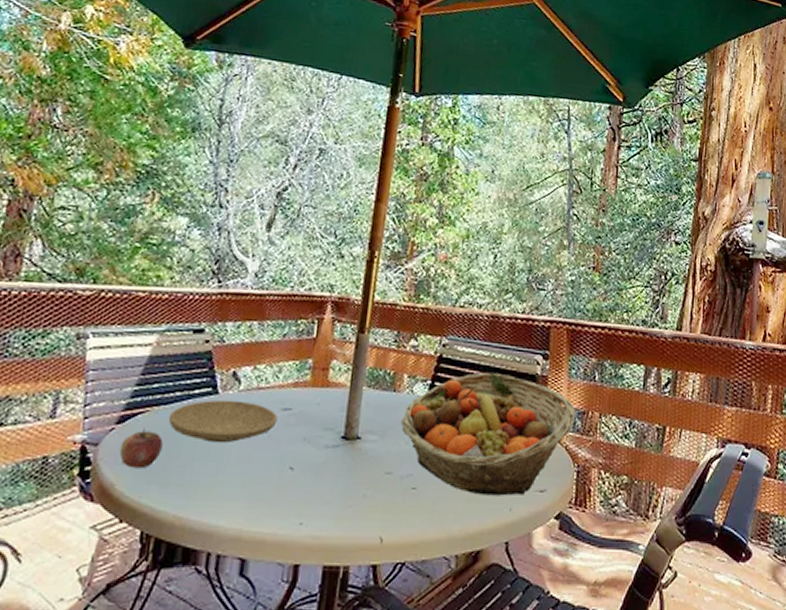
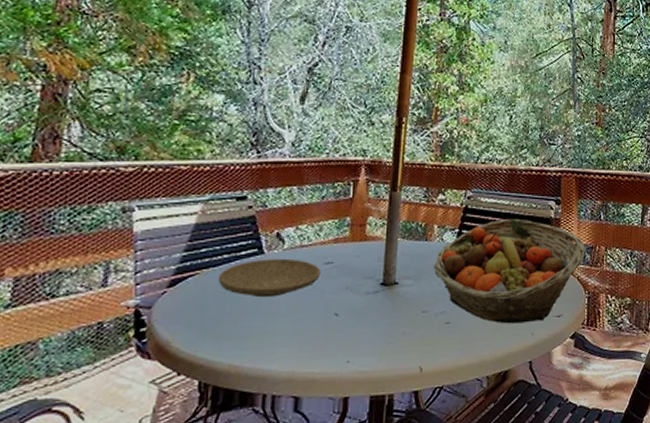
apple: present [119,427,163,469] -> none [172,289,214,326]

